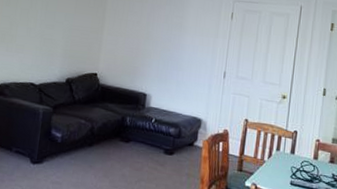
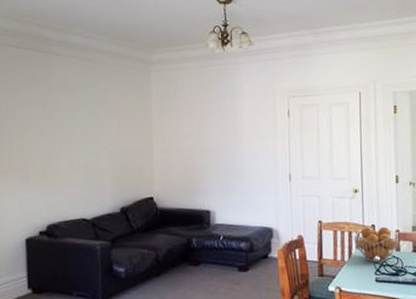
fruit basket: none [275,131,318,168] -> present [353,226,399,263]

